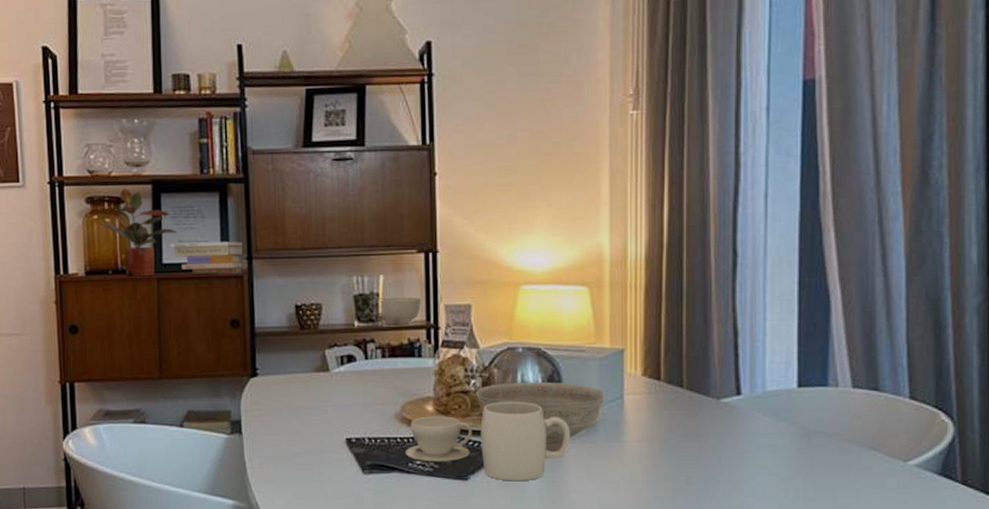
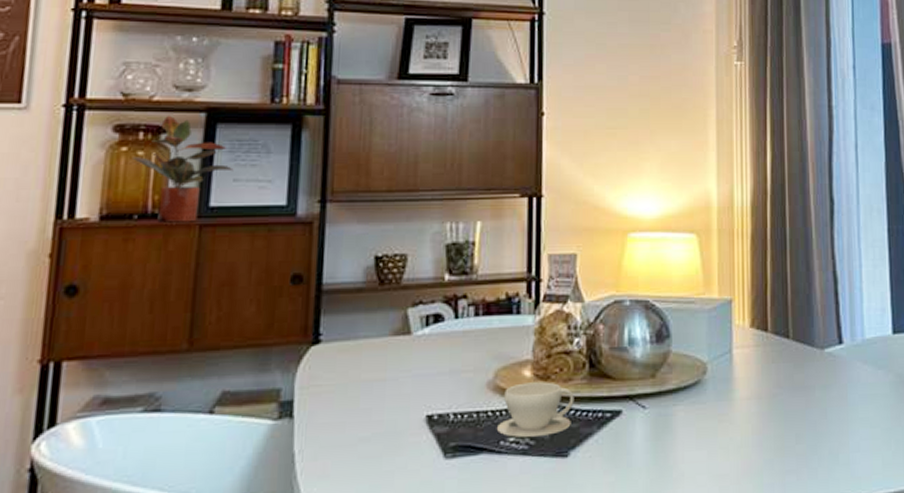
books: present [170,241,244,276] -> none [221,182,317,221]
bowl: present [376,298,422,326] -> none [471,247,523,279]
decorative bowl: present [476,382,605,452] -> none [579,337,714,417]
mug: present [480,401,571,482] -> none [583,360,680,455]

